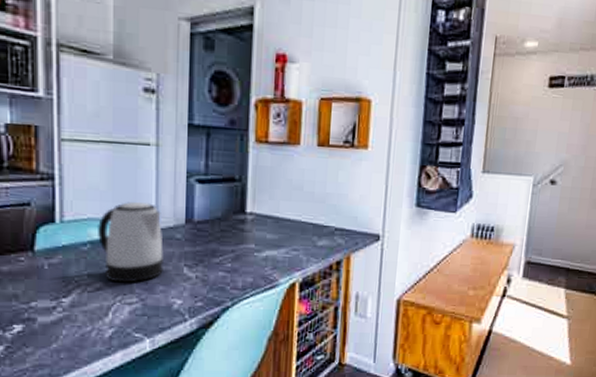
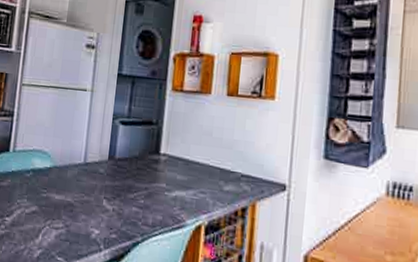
kettle: present [96,202,163,283] -> none [39,138,90,210]

